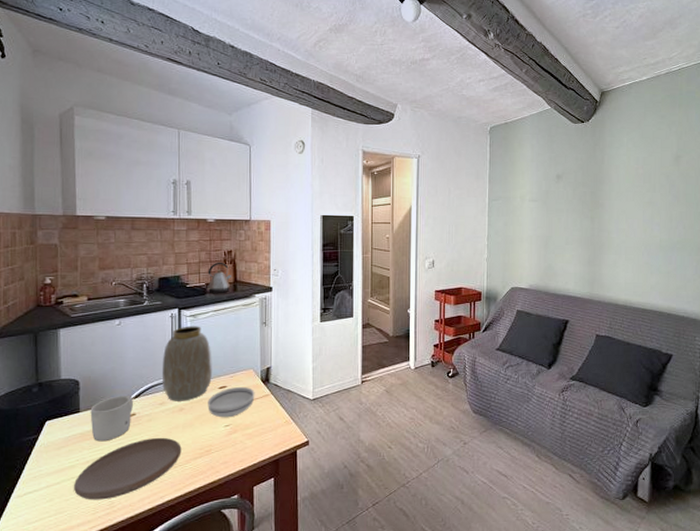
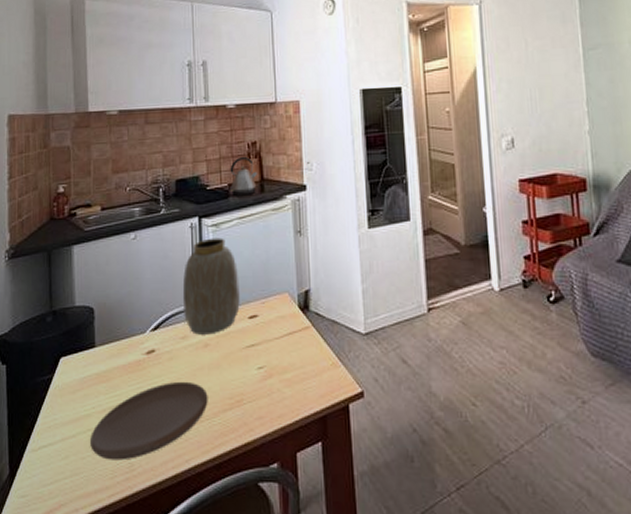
mug: present [90,394,133,442] -> none [106,325,152,385]
bowl: present [207,386,255,418] -> none [236,315,292,357]

